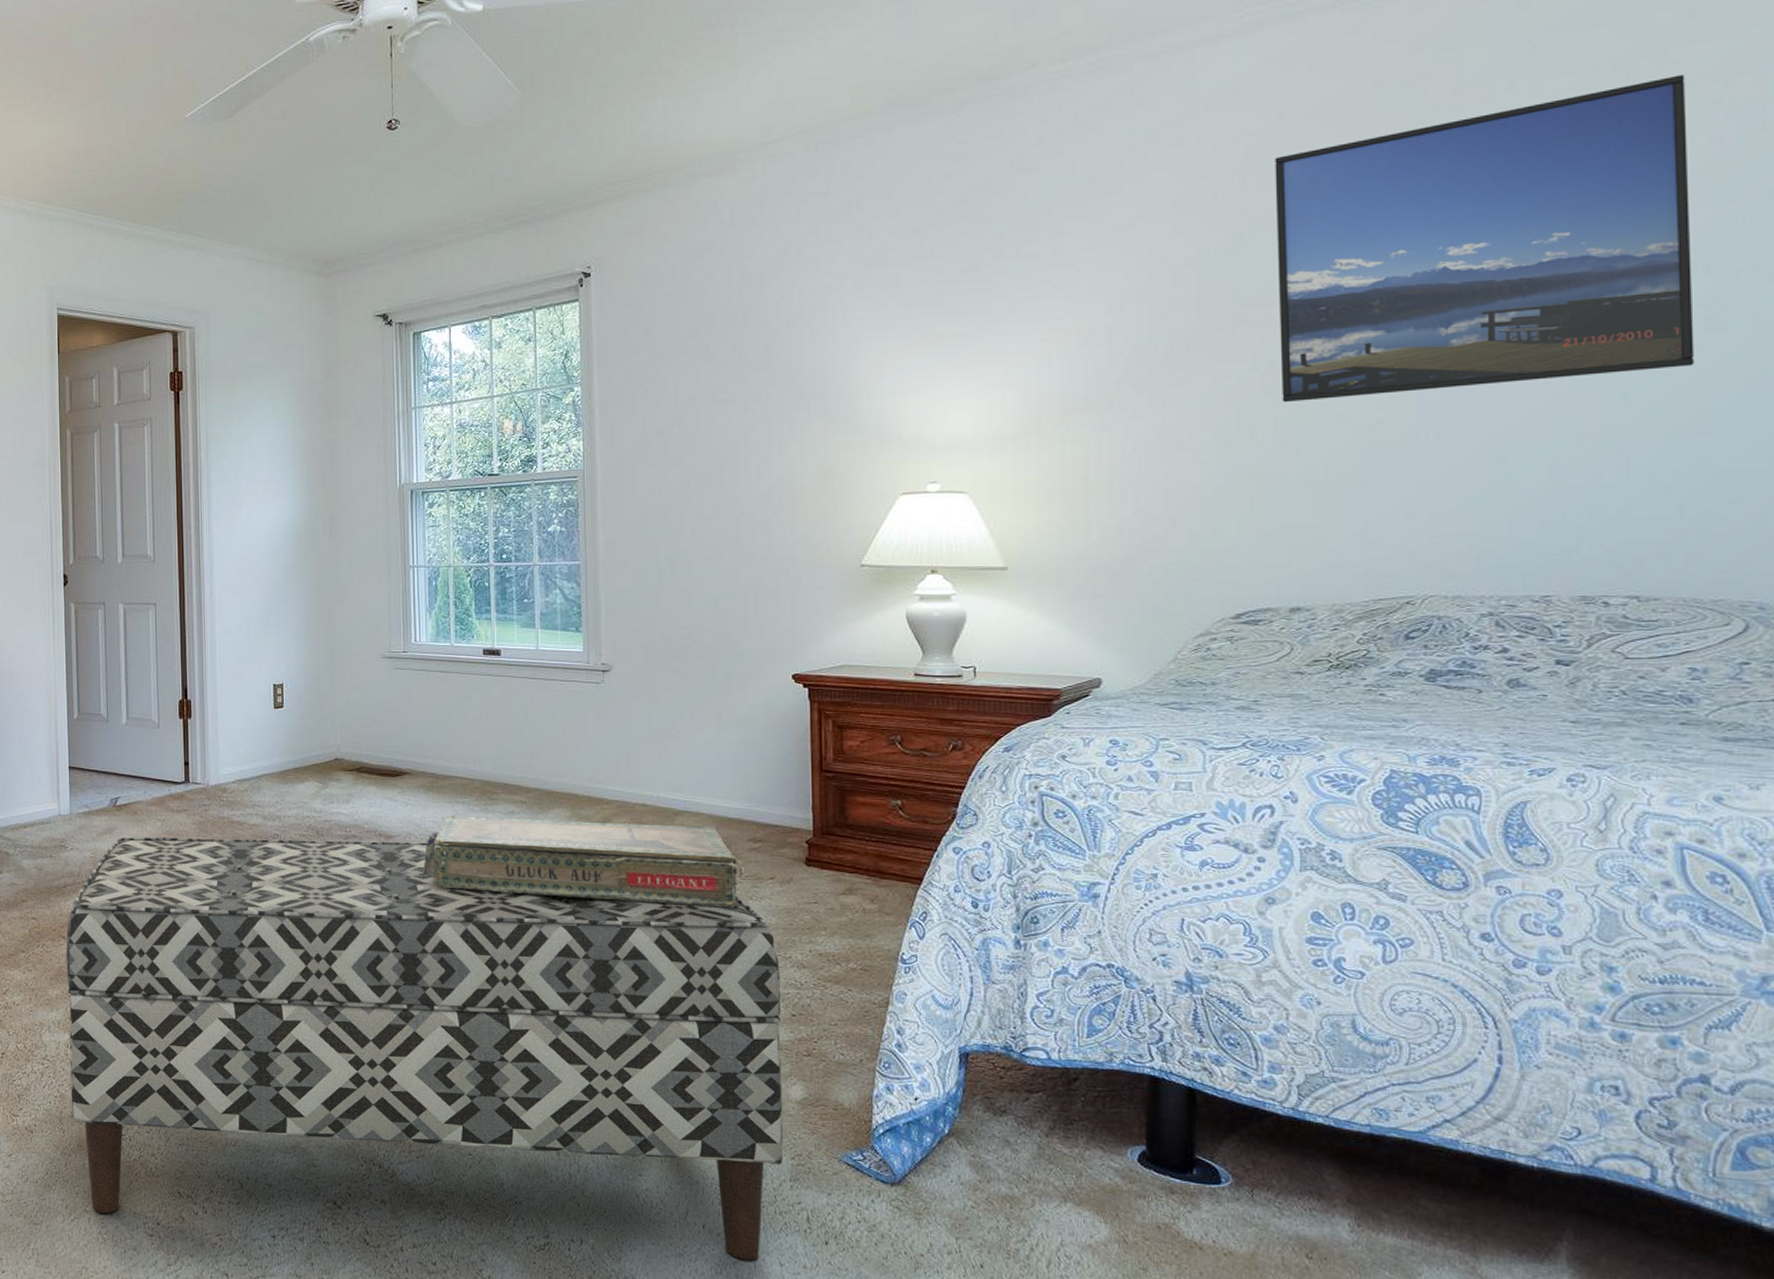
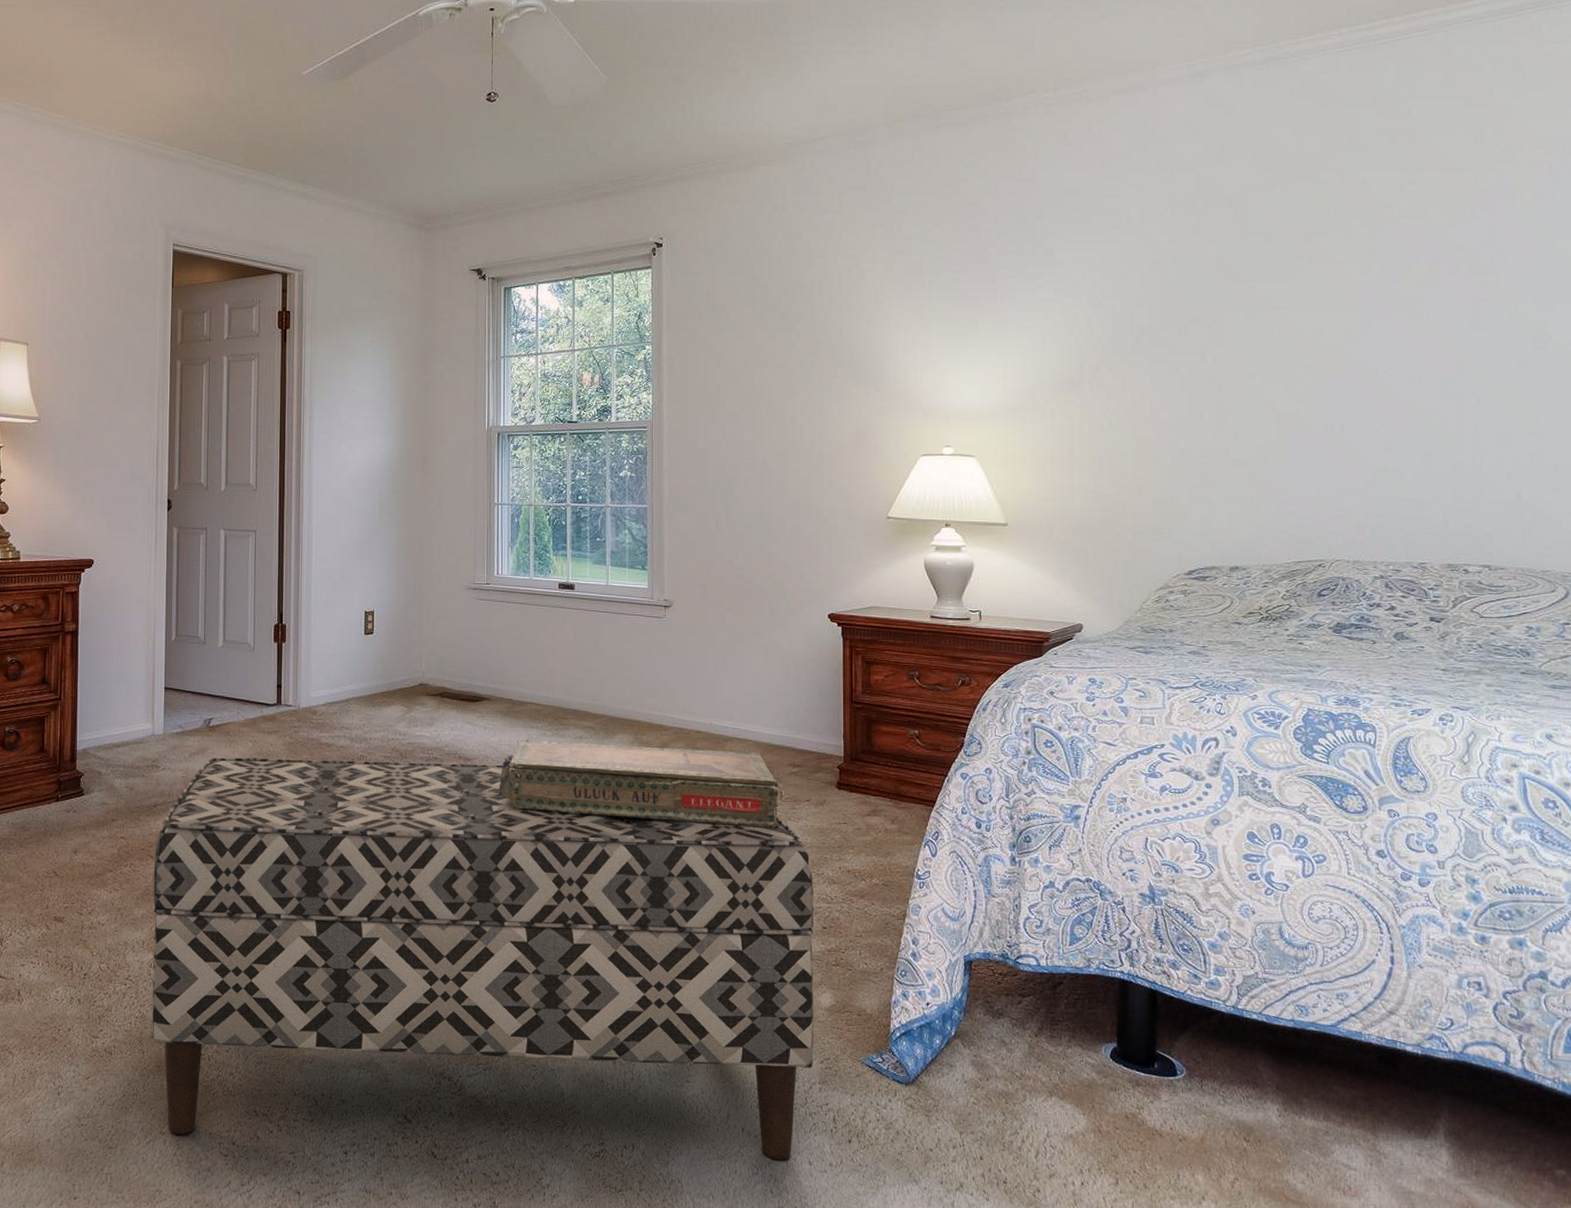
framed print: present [1275,74,1694,403] -> none [1218,141,1526,391]

